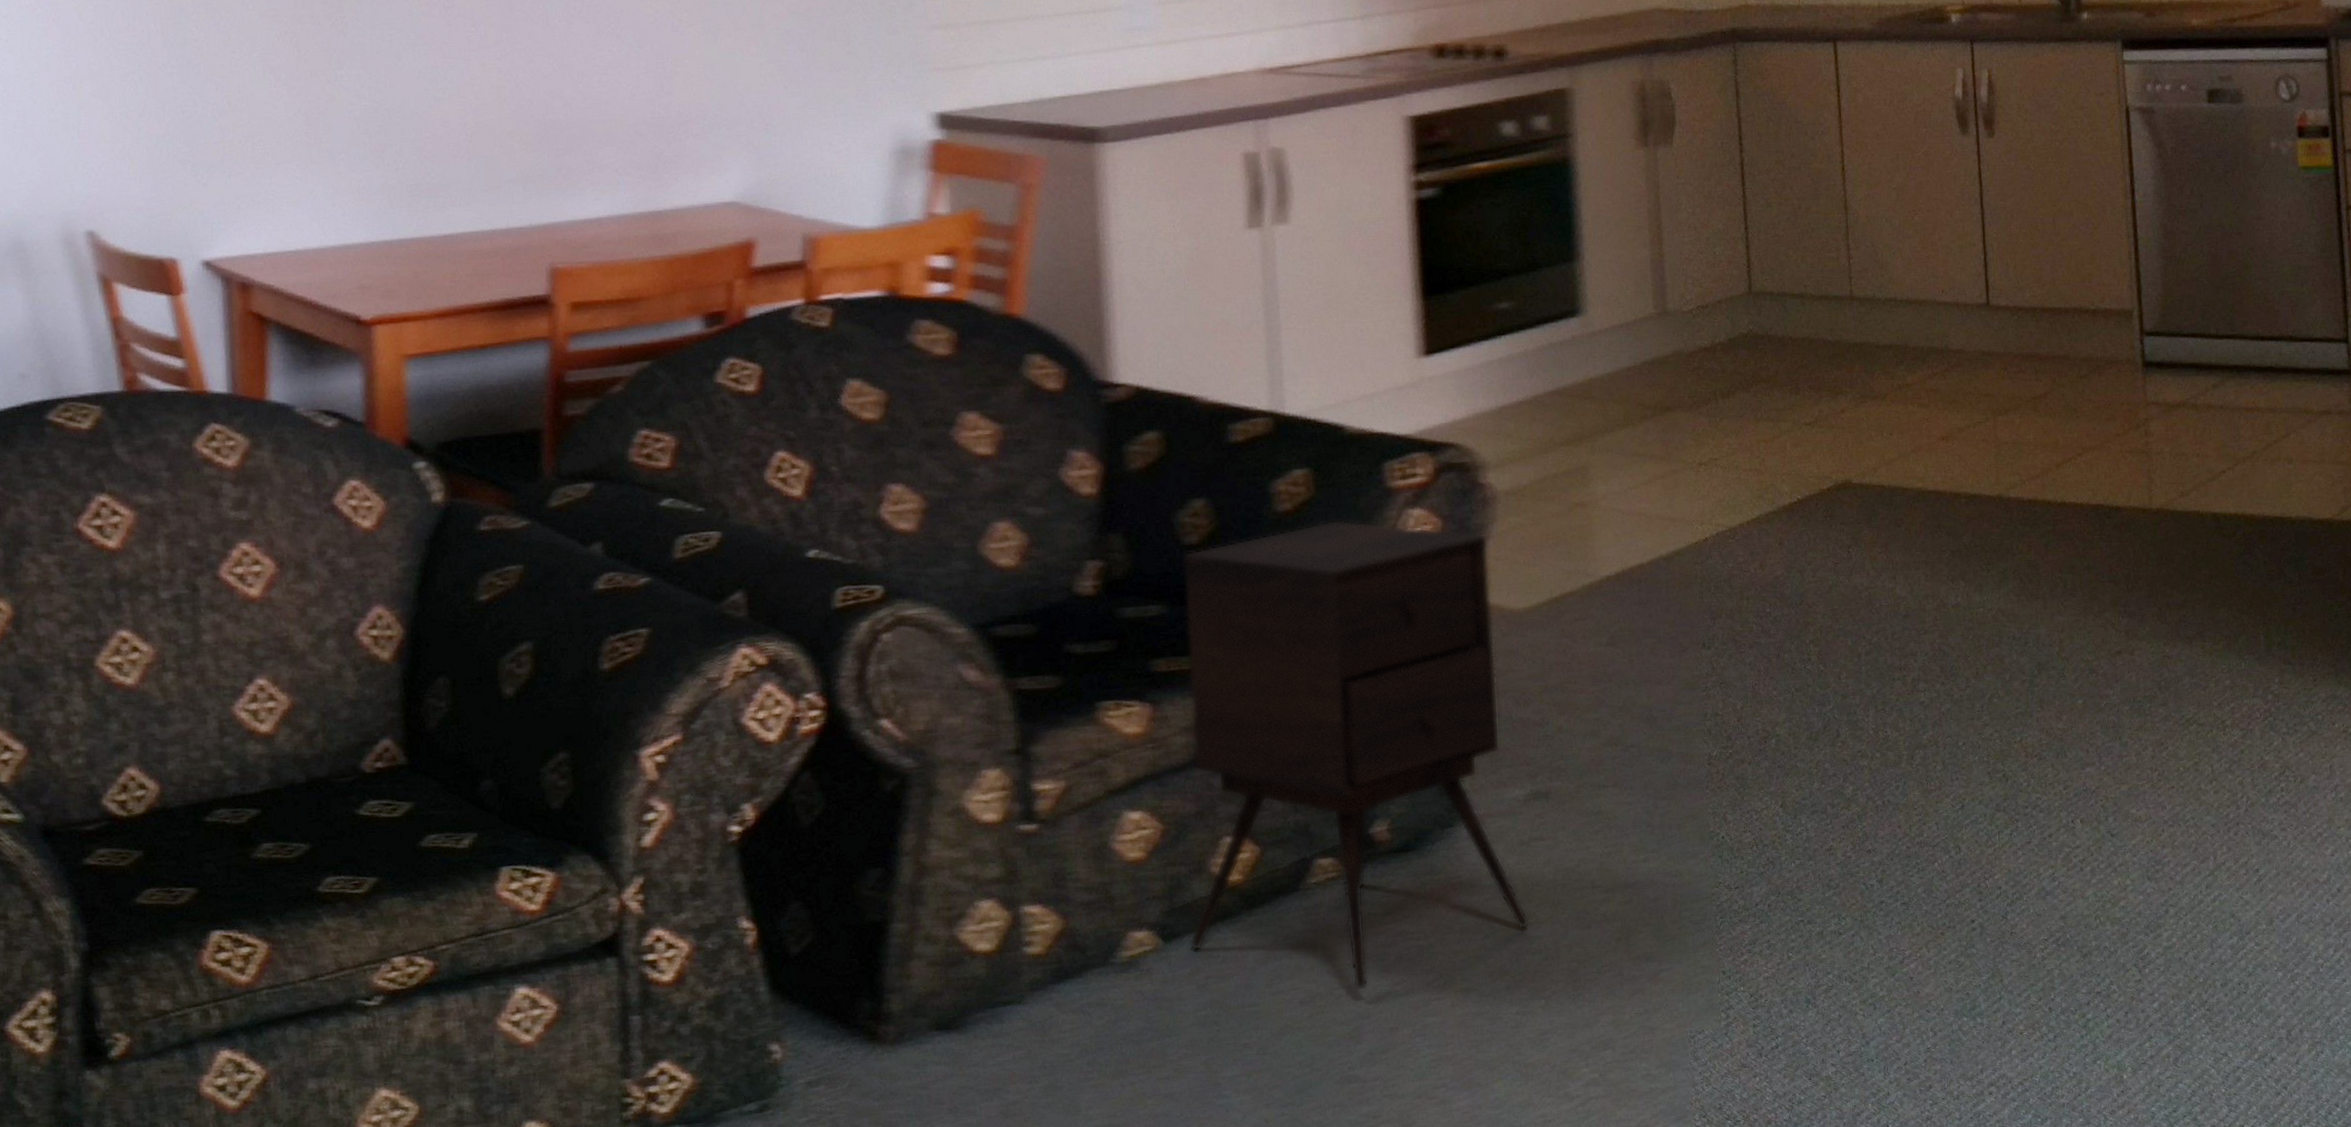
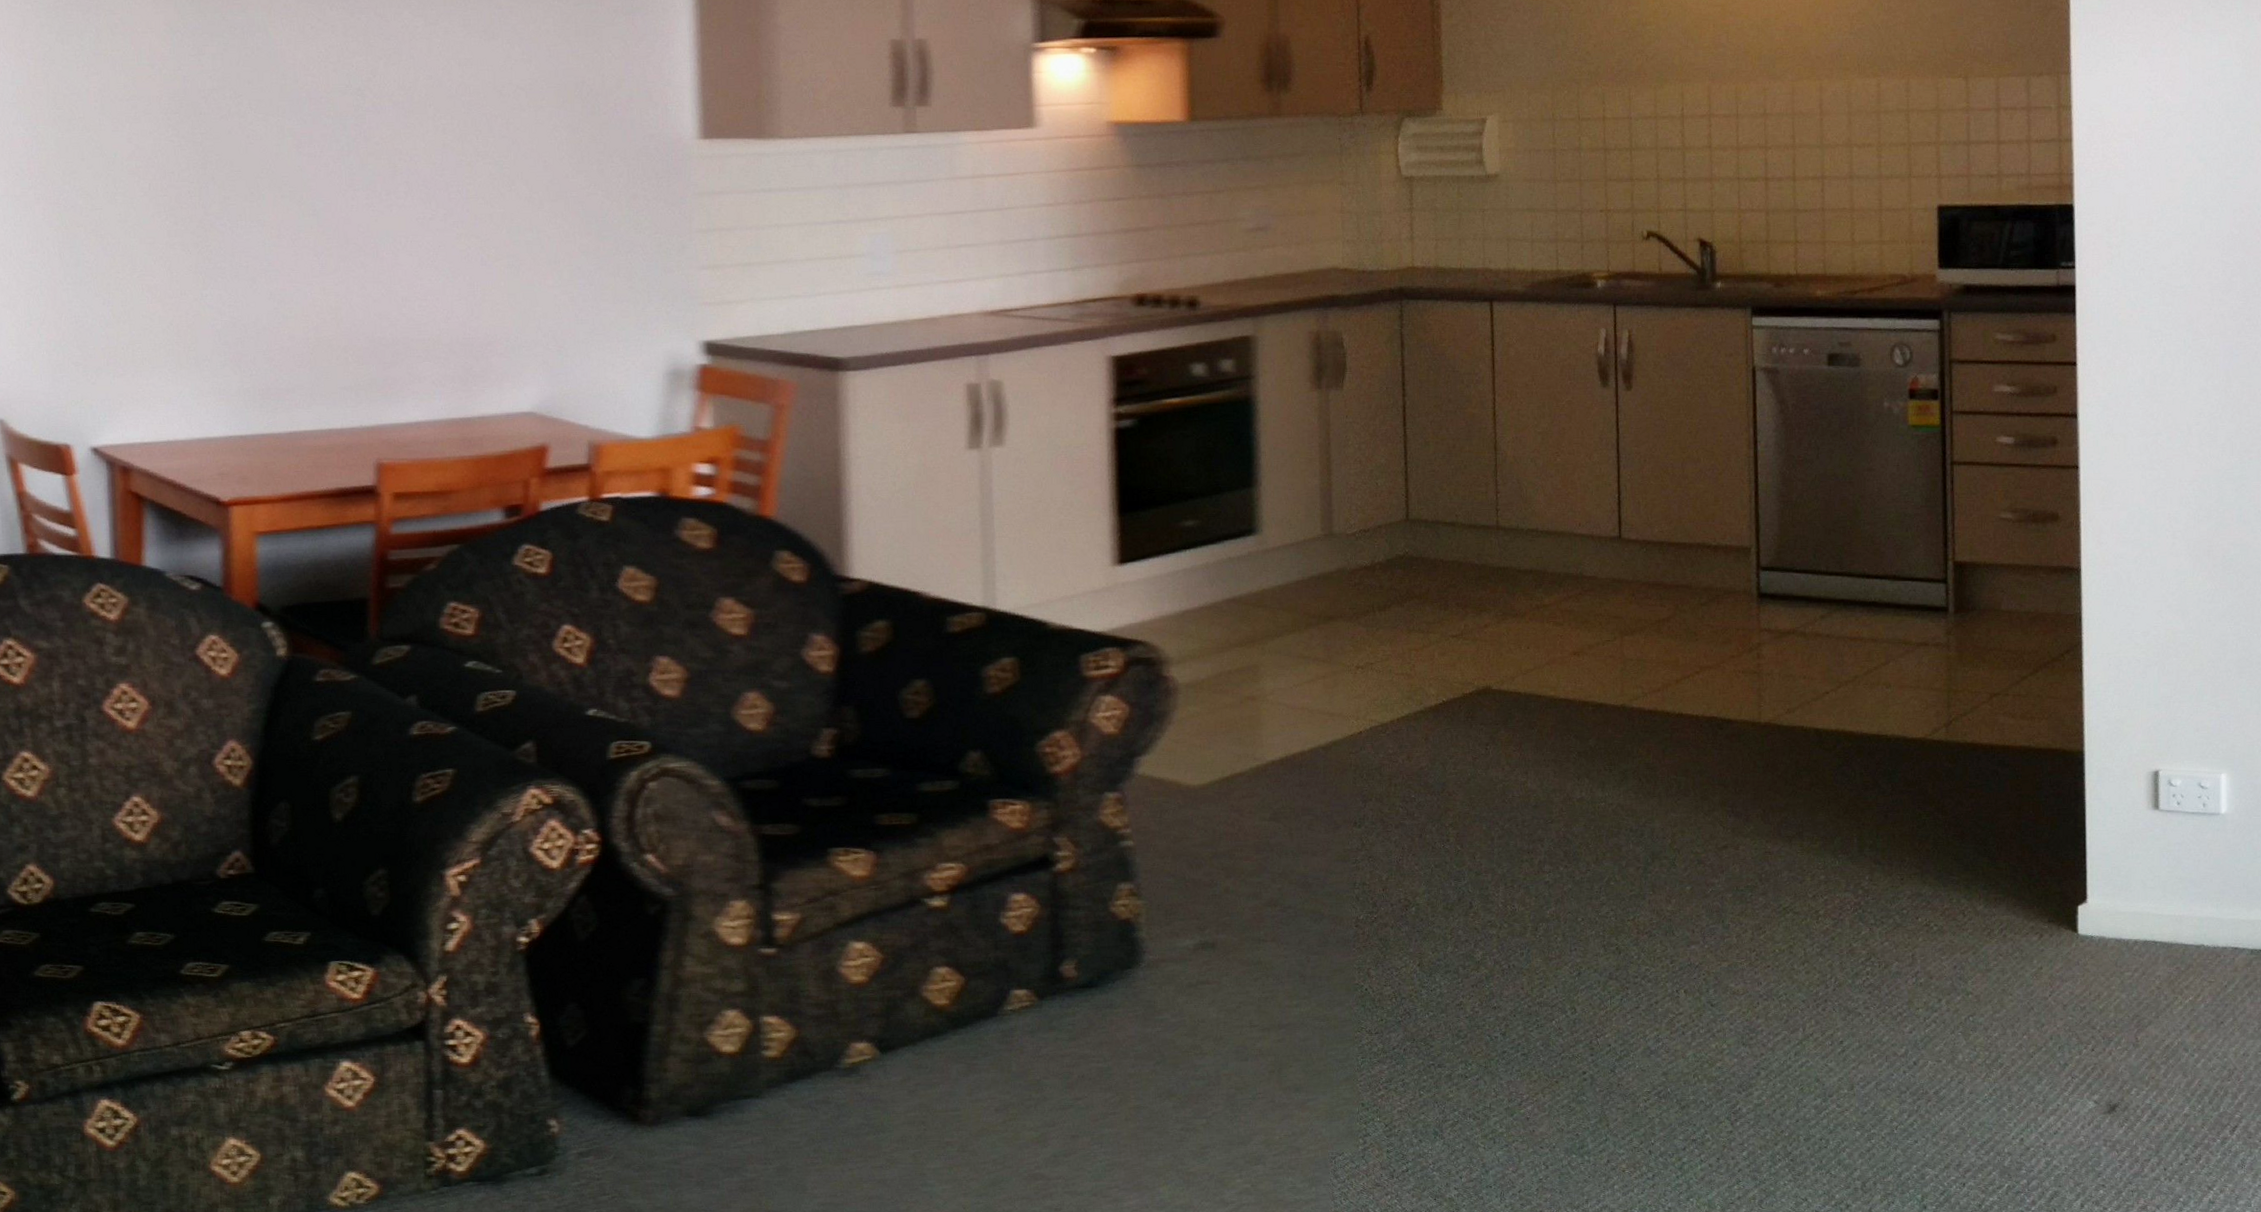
side table: present [1182,519,1531,992] -> none [902,702,1196,1104]

